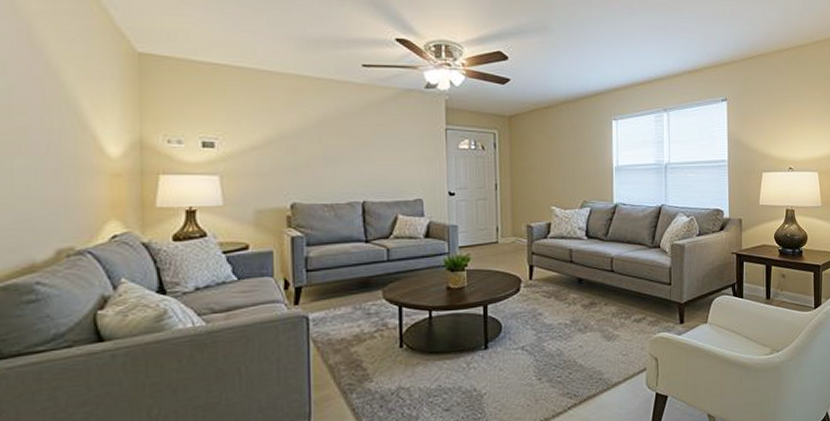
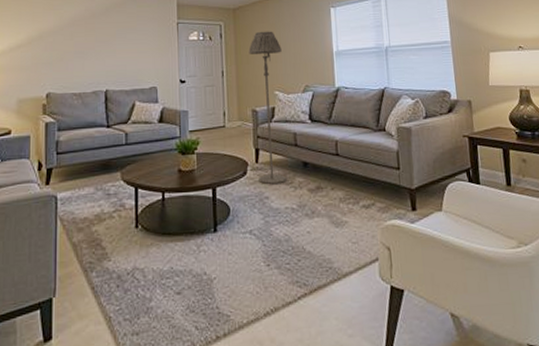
floor lamp: none [525,142,560,302] -> present [248,31,286,185]

